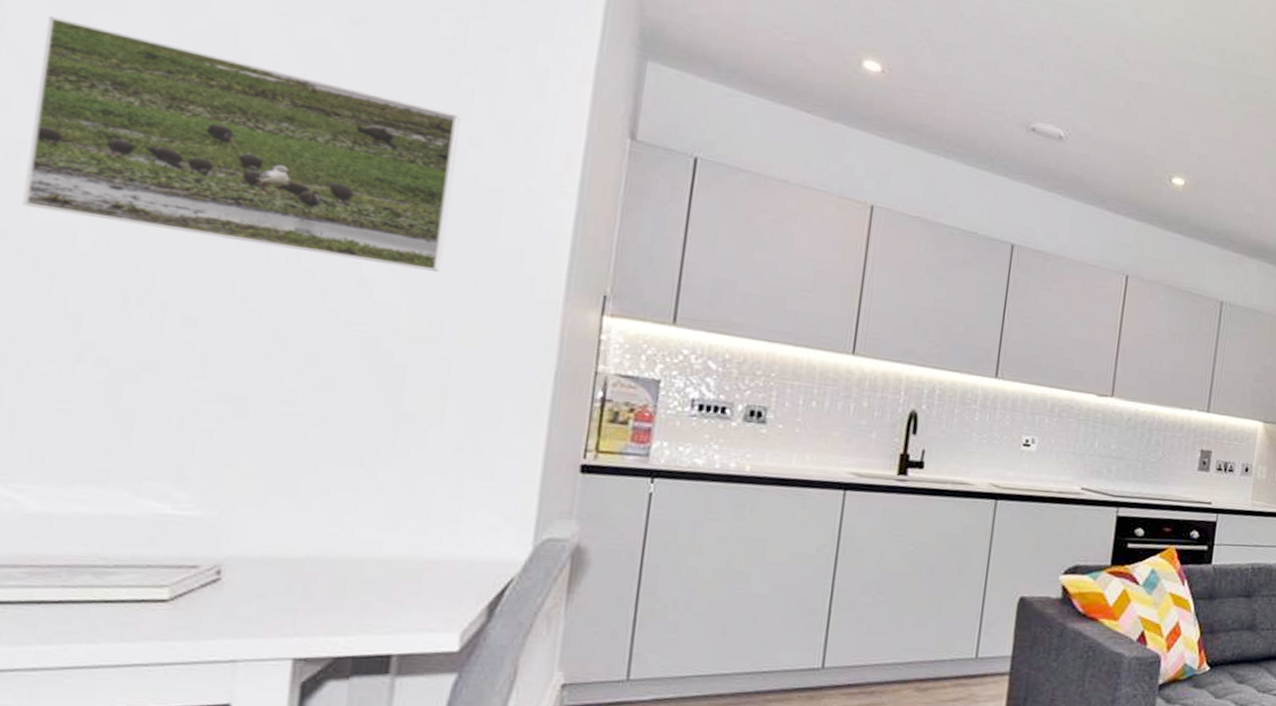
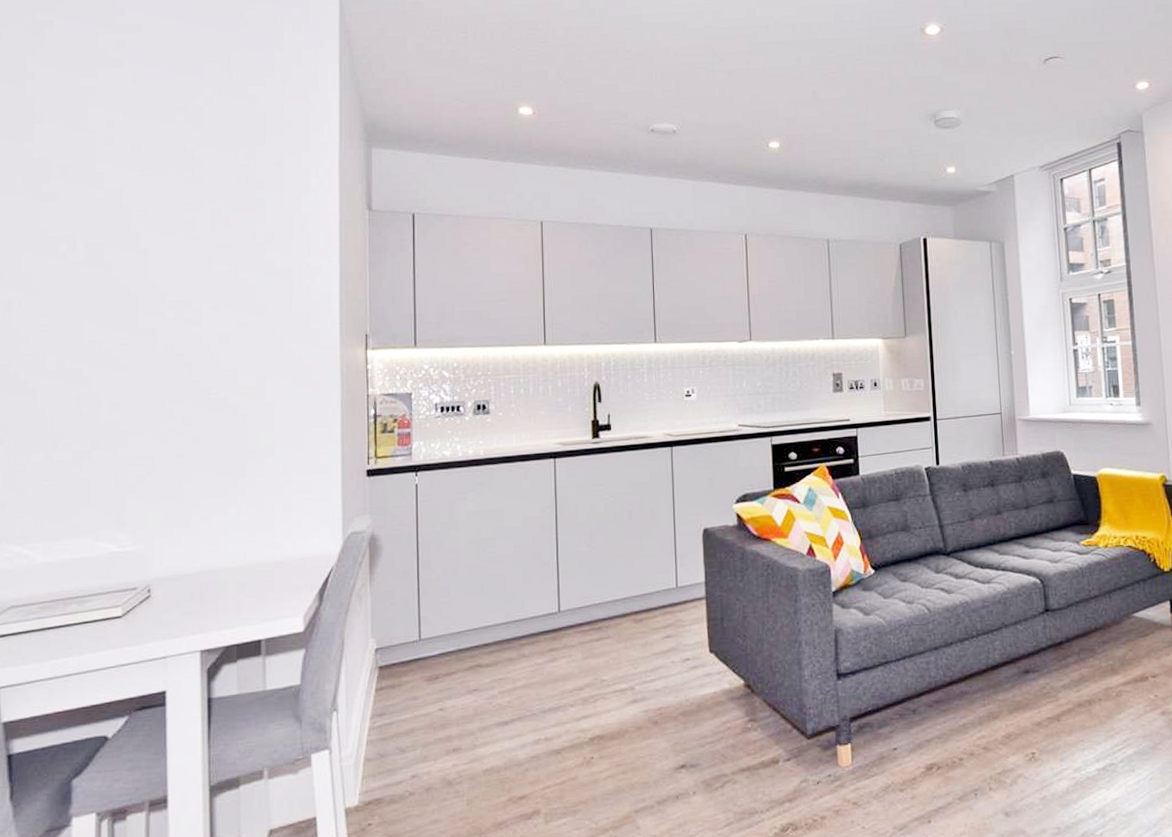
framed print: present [22,16,460,272] -> none [15,212,258,347]

